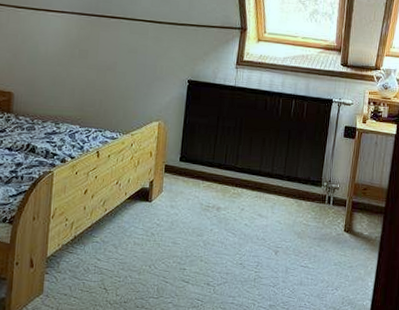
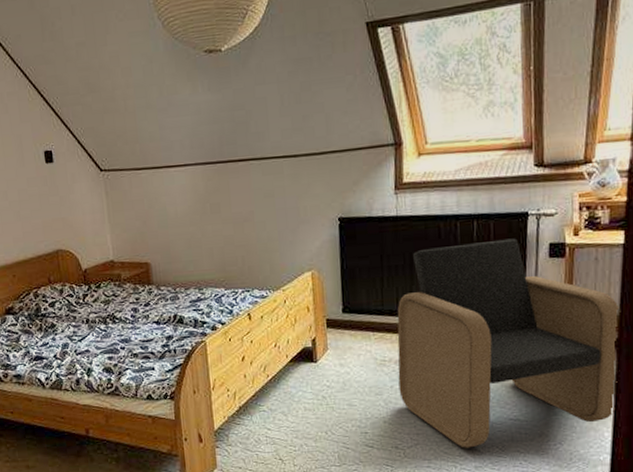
armchair: none [217,116,389,289] -> present [397,238,621,448]

